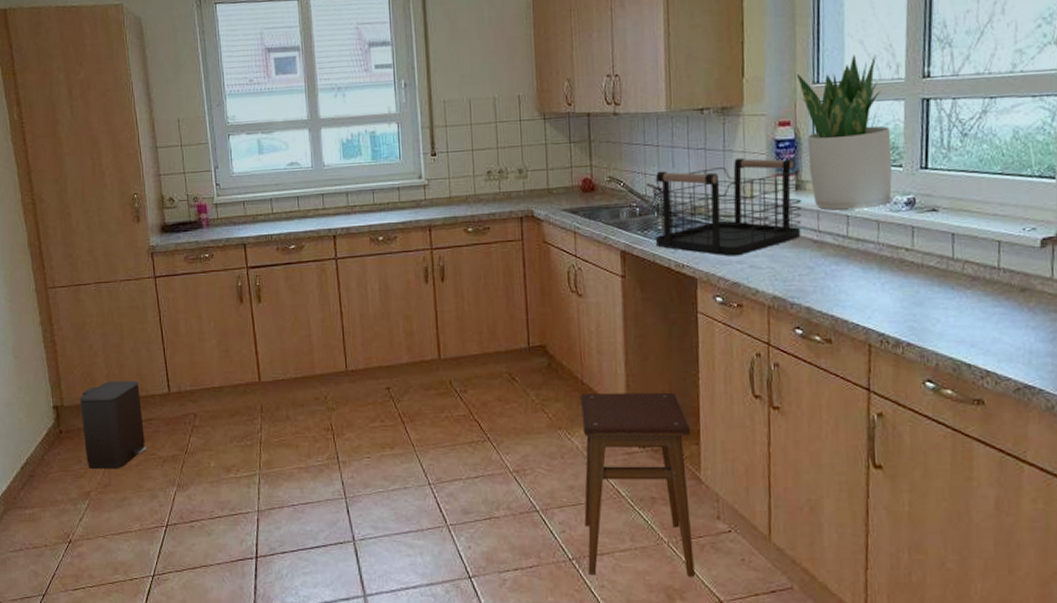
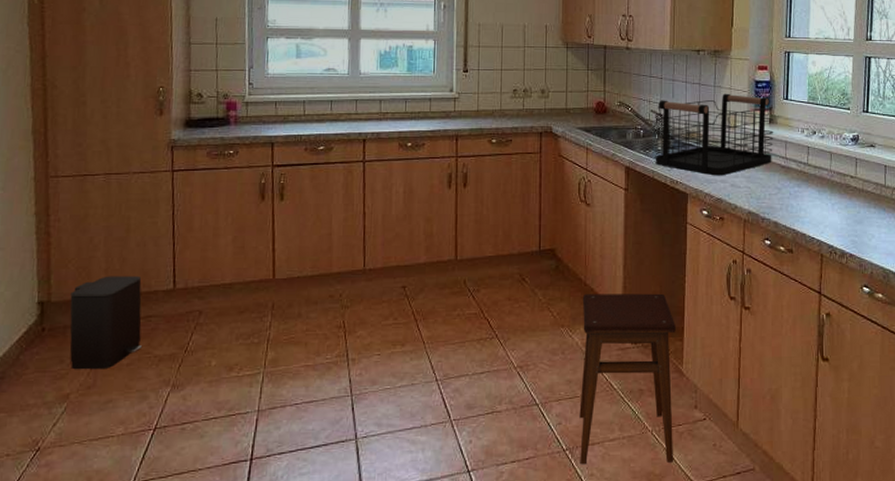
planter: present [796,55,893,211] -> none [773,17,843,142]

